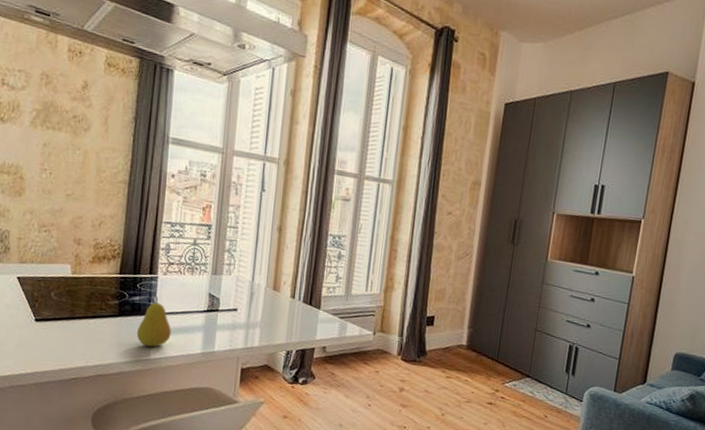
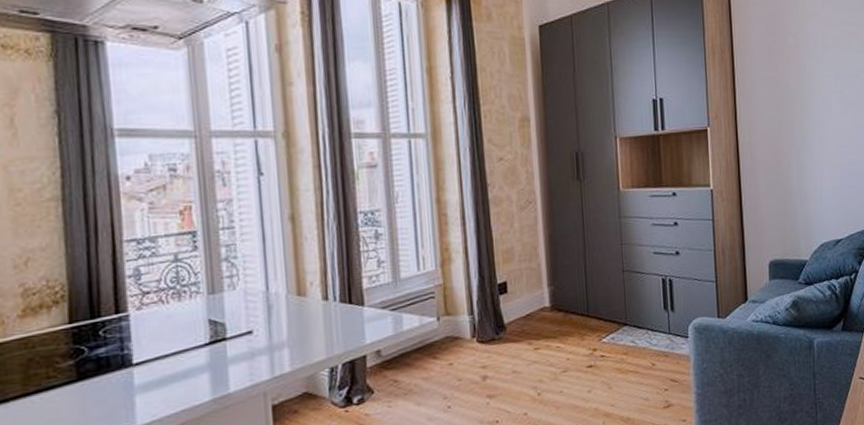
fruit: present [136,296,171,347] -> none [109,341,163,412]

